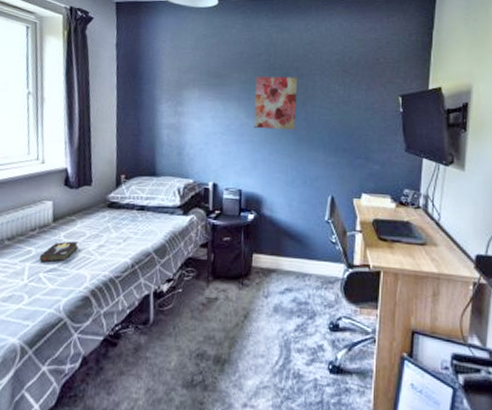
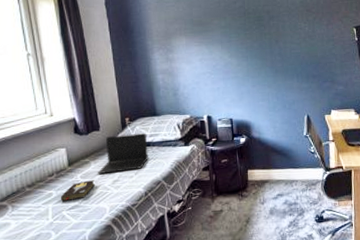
laptop: none [83,193,142,236] -> present [98,133,148,174]
wall art: present [253,76,298,130] -> none [234,19,272,66]

